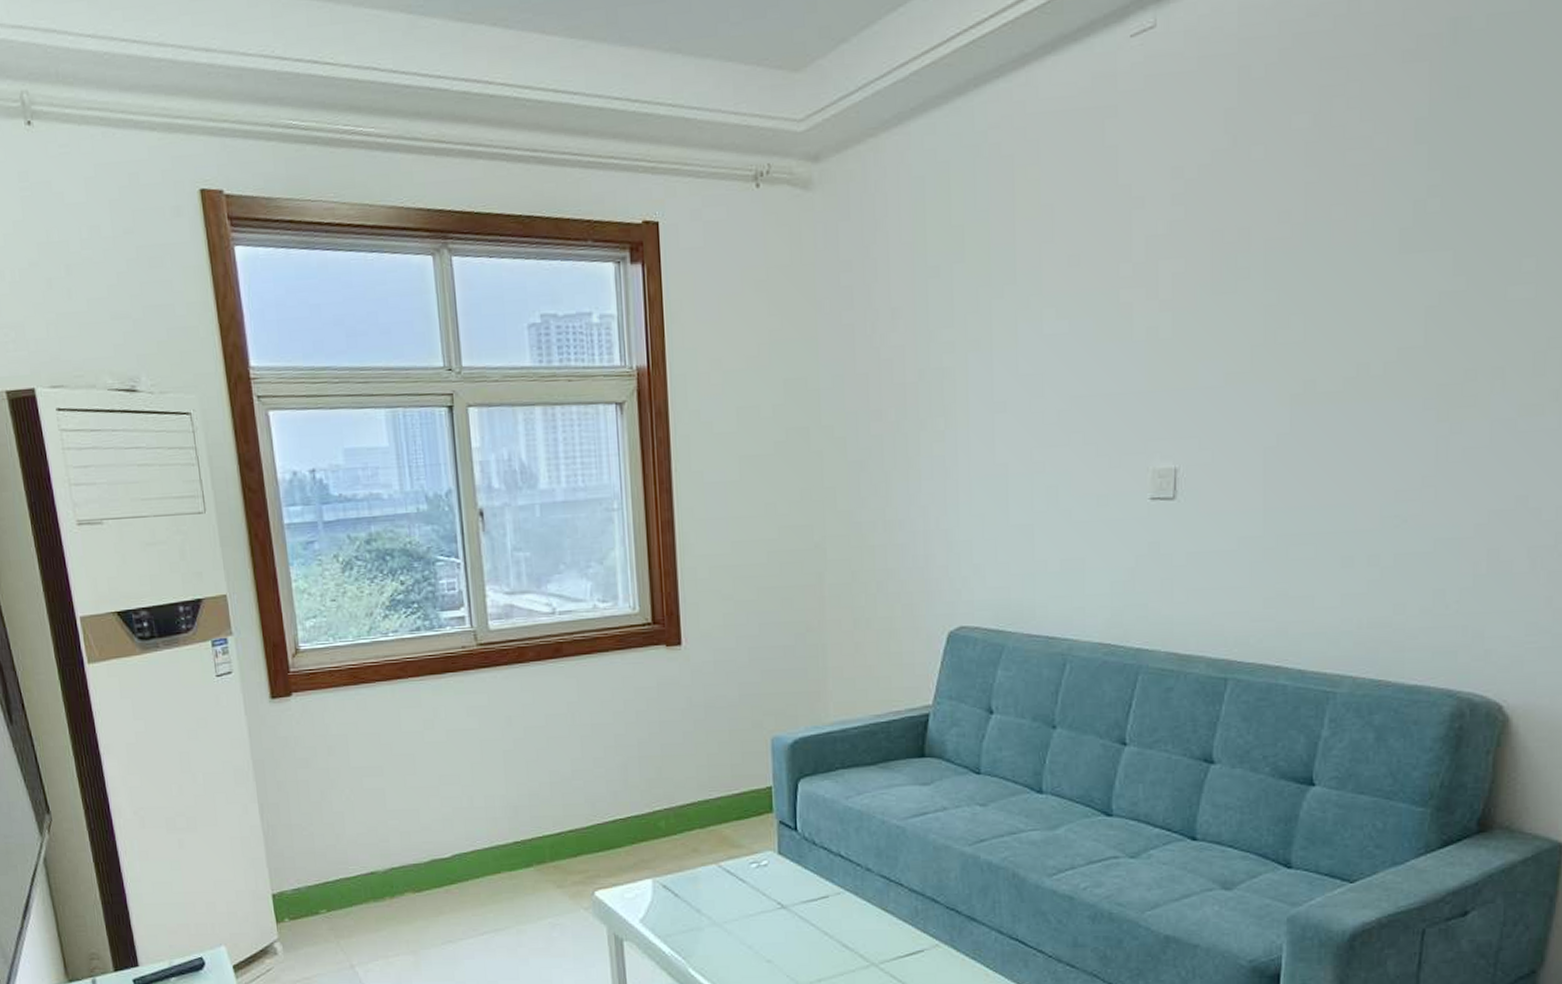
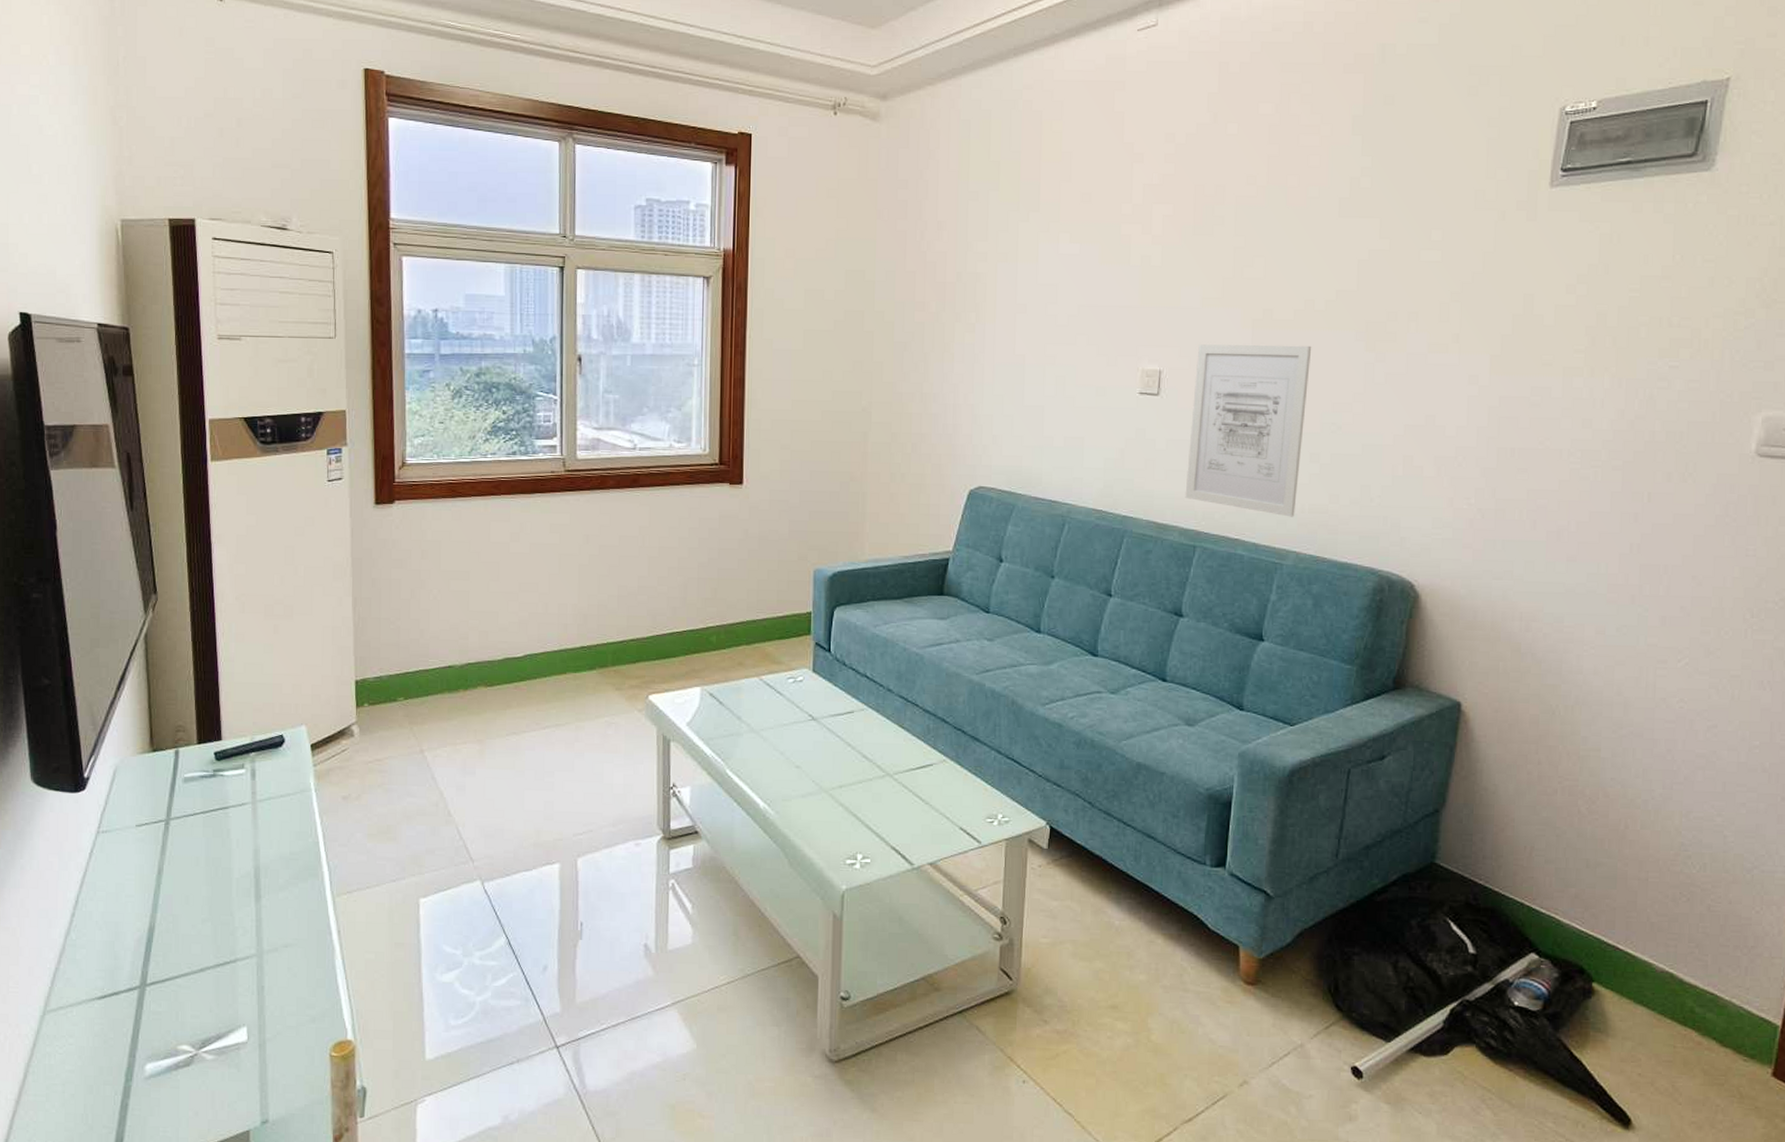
wall art: none [1212,421,1367,635] -> present [1185,344,1312,517]

